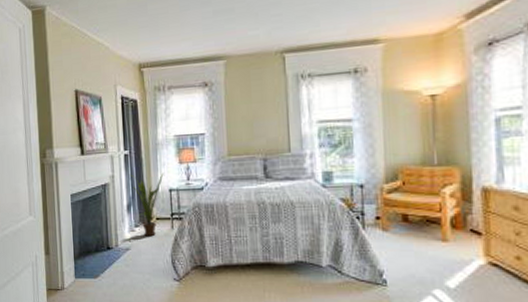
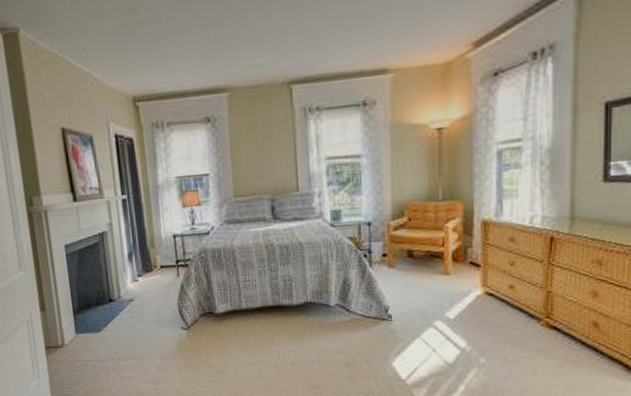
house plant: present [129,172,164,237] -> none [129,217,167,286]

